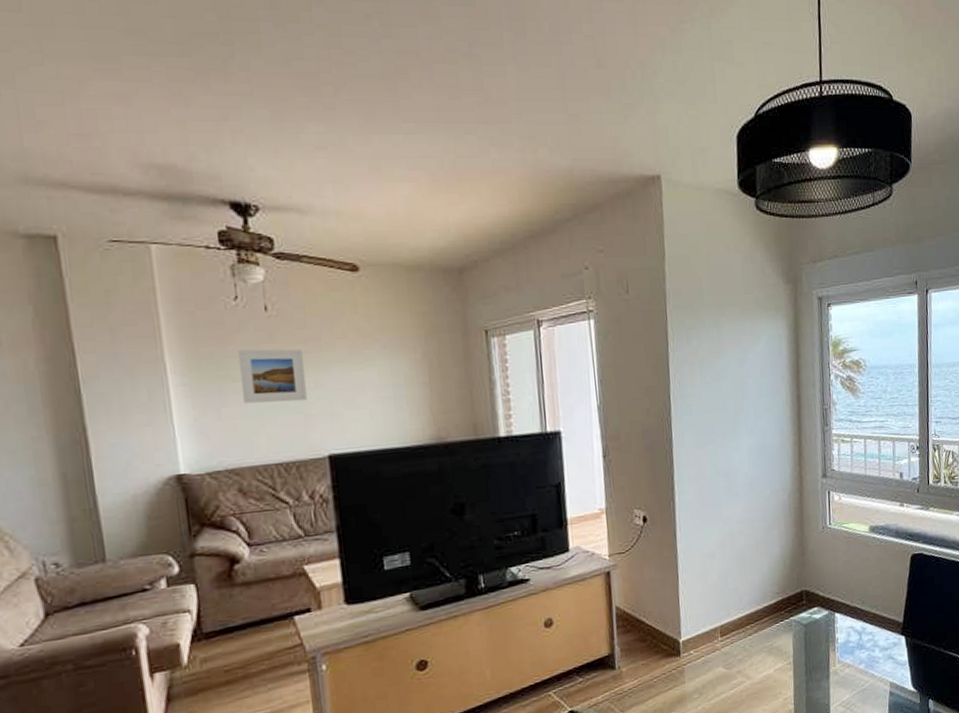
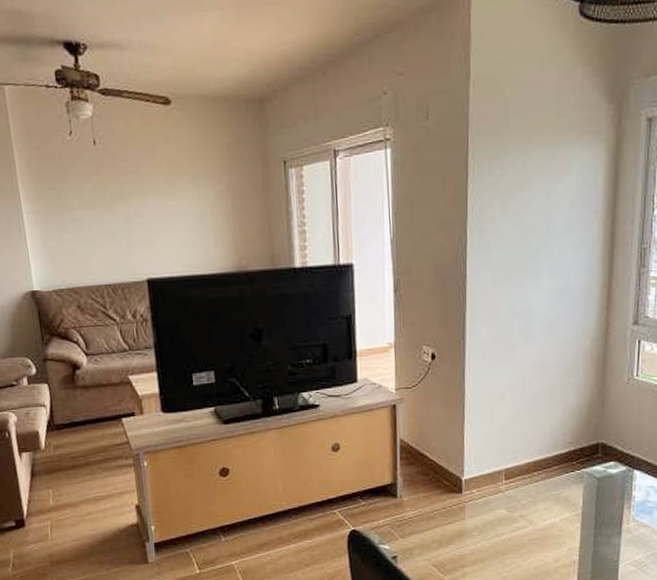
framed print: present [238,349,307,404] -> none [74,180,129,230]

